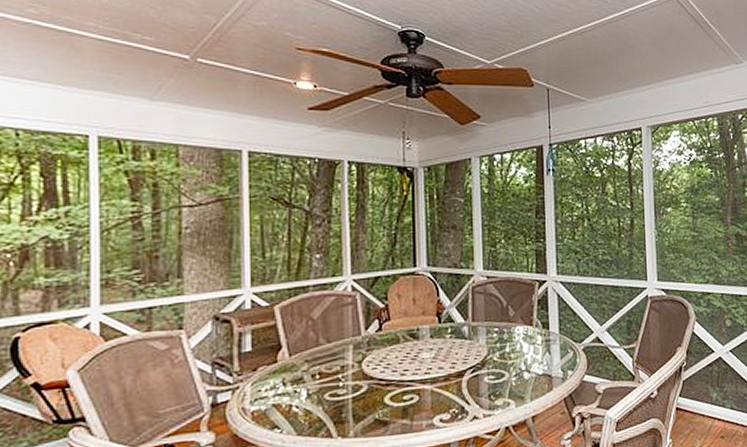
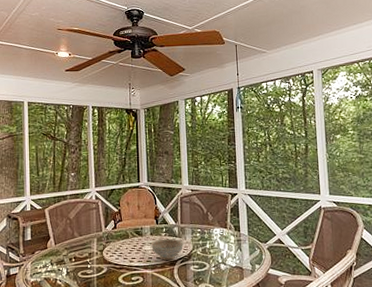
decorative bowl: none [430,341,475,371] -> present [150,238,183,260]

